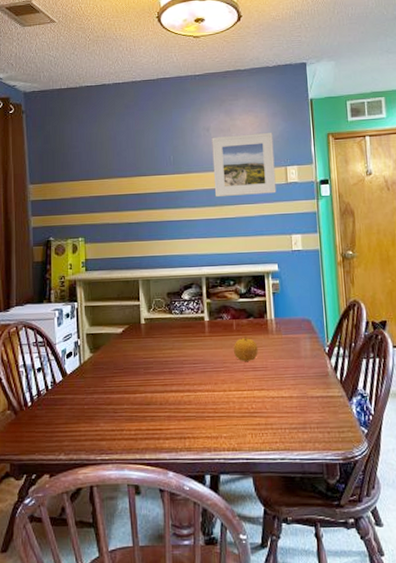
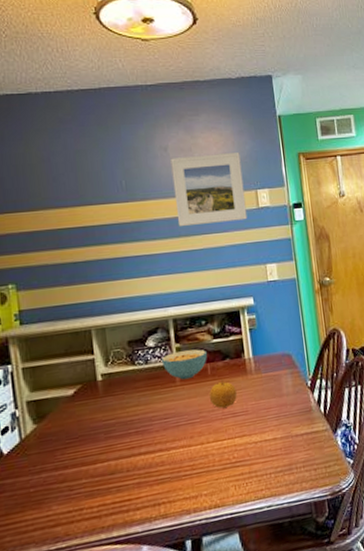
cereal bowl: none [193,306,233,332] -> present [160,349,207,380]

